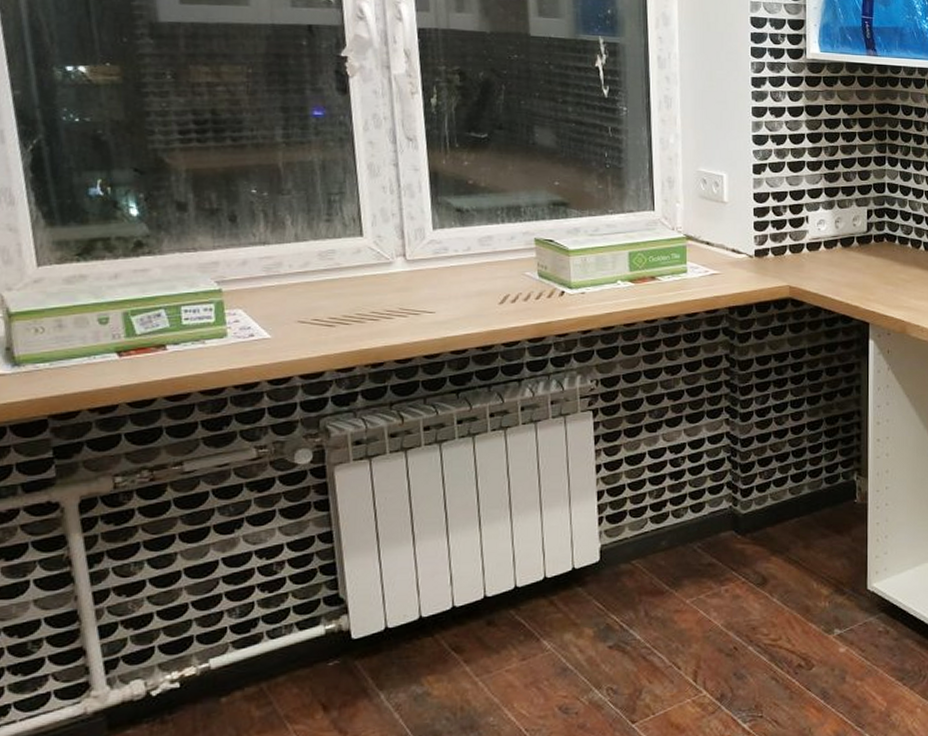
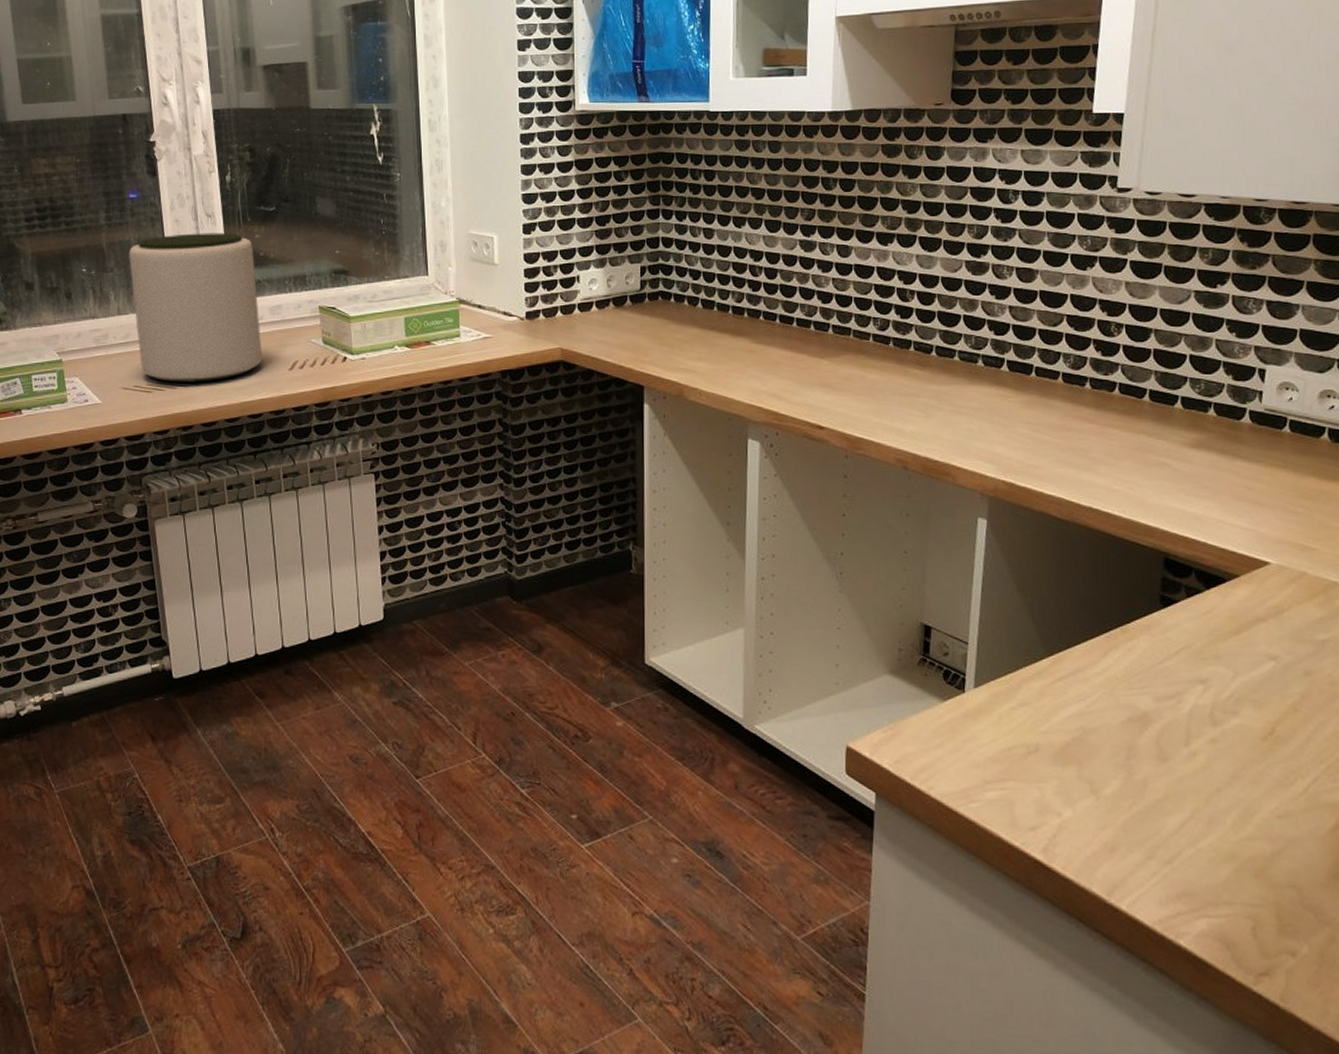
plant pot: none [311,157,469,316] -> present [129,232,262,383]

